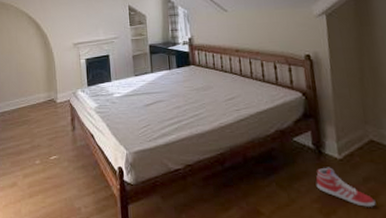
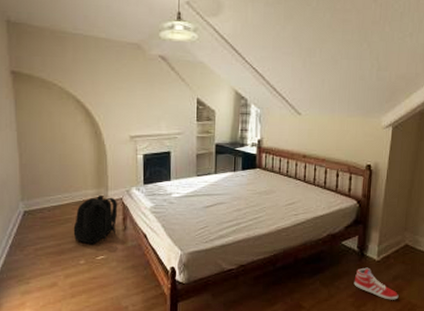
backpack: none [29,98,67,144] -> present [73,196,118,244]

